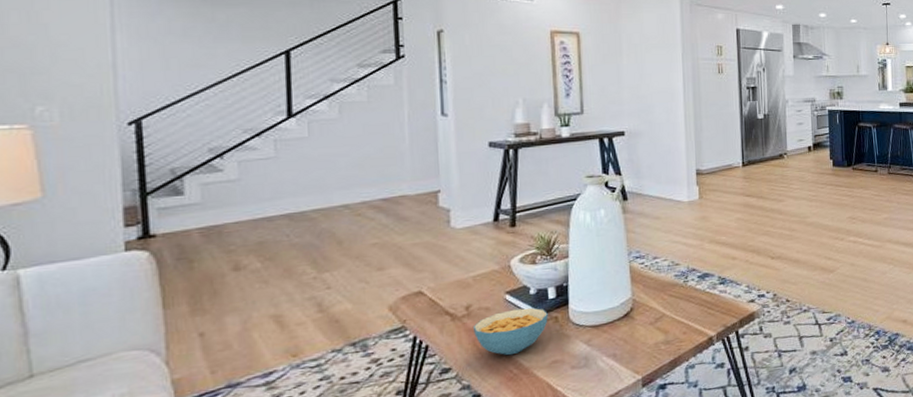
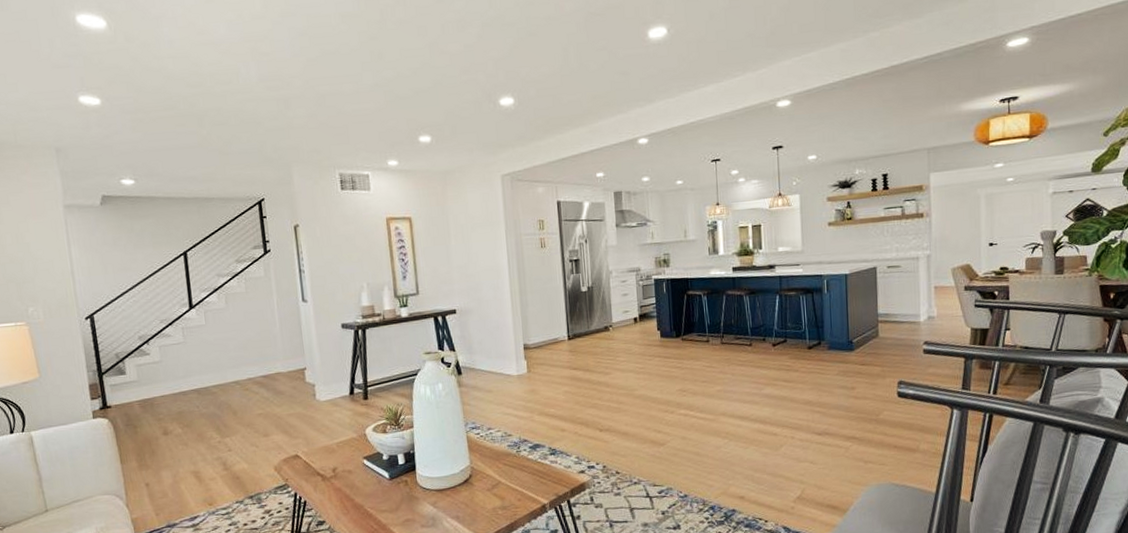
cereal bowl: present [472,307,548,355] -> none [339,471,400,513]

